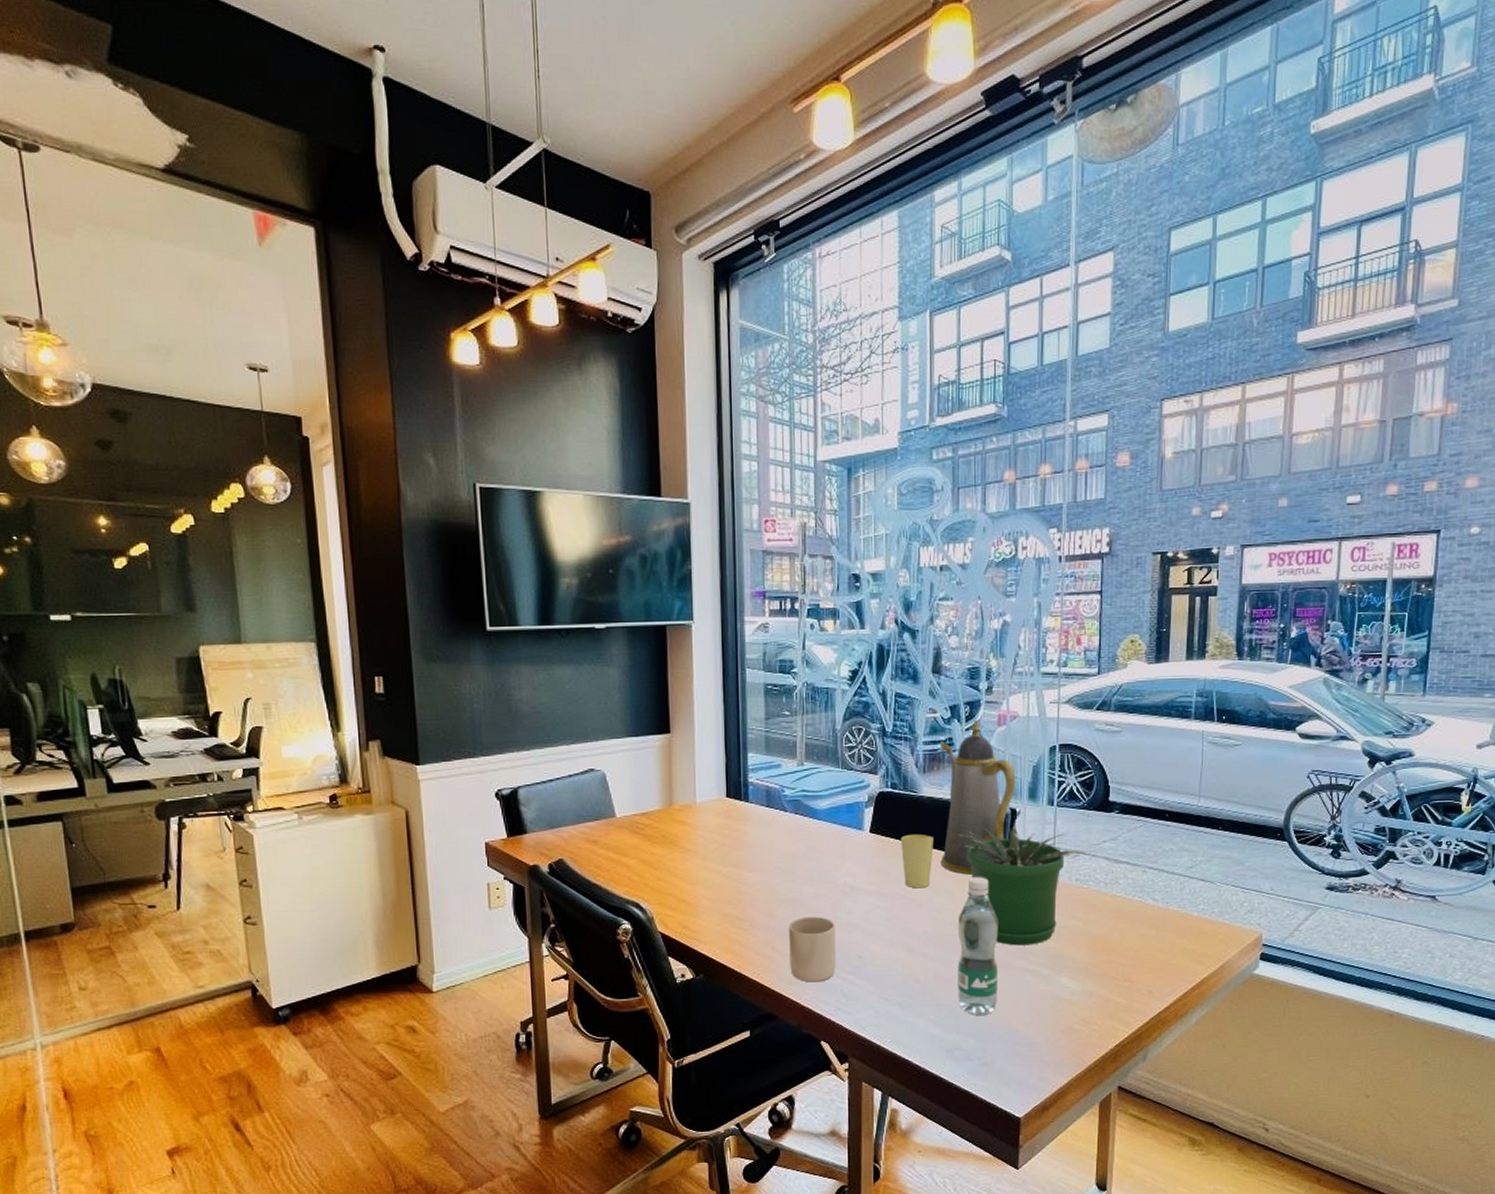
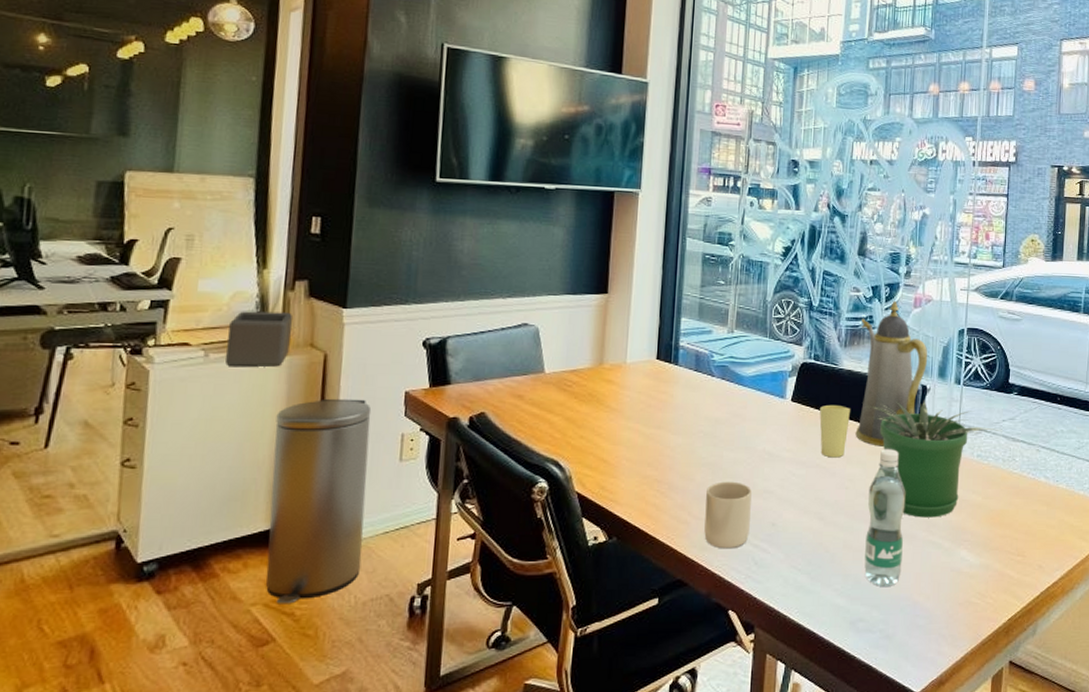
desk organizer: none [316,772,373,827] -> present [226,311,292,367]
pedal bin: none [371,852,467,1043] -> present [265,398,372,604]

